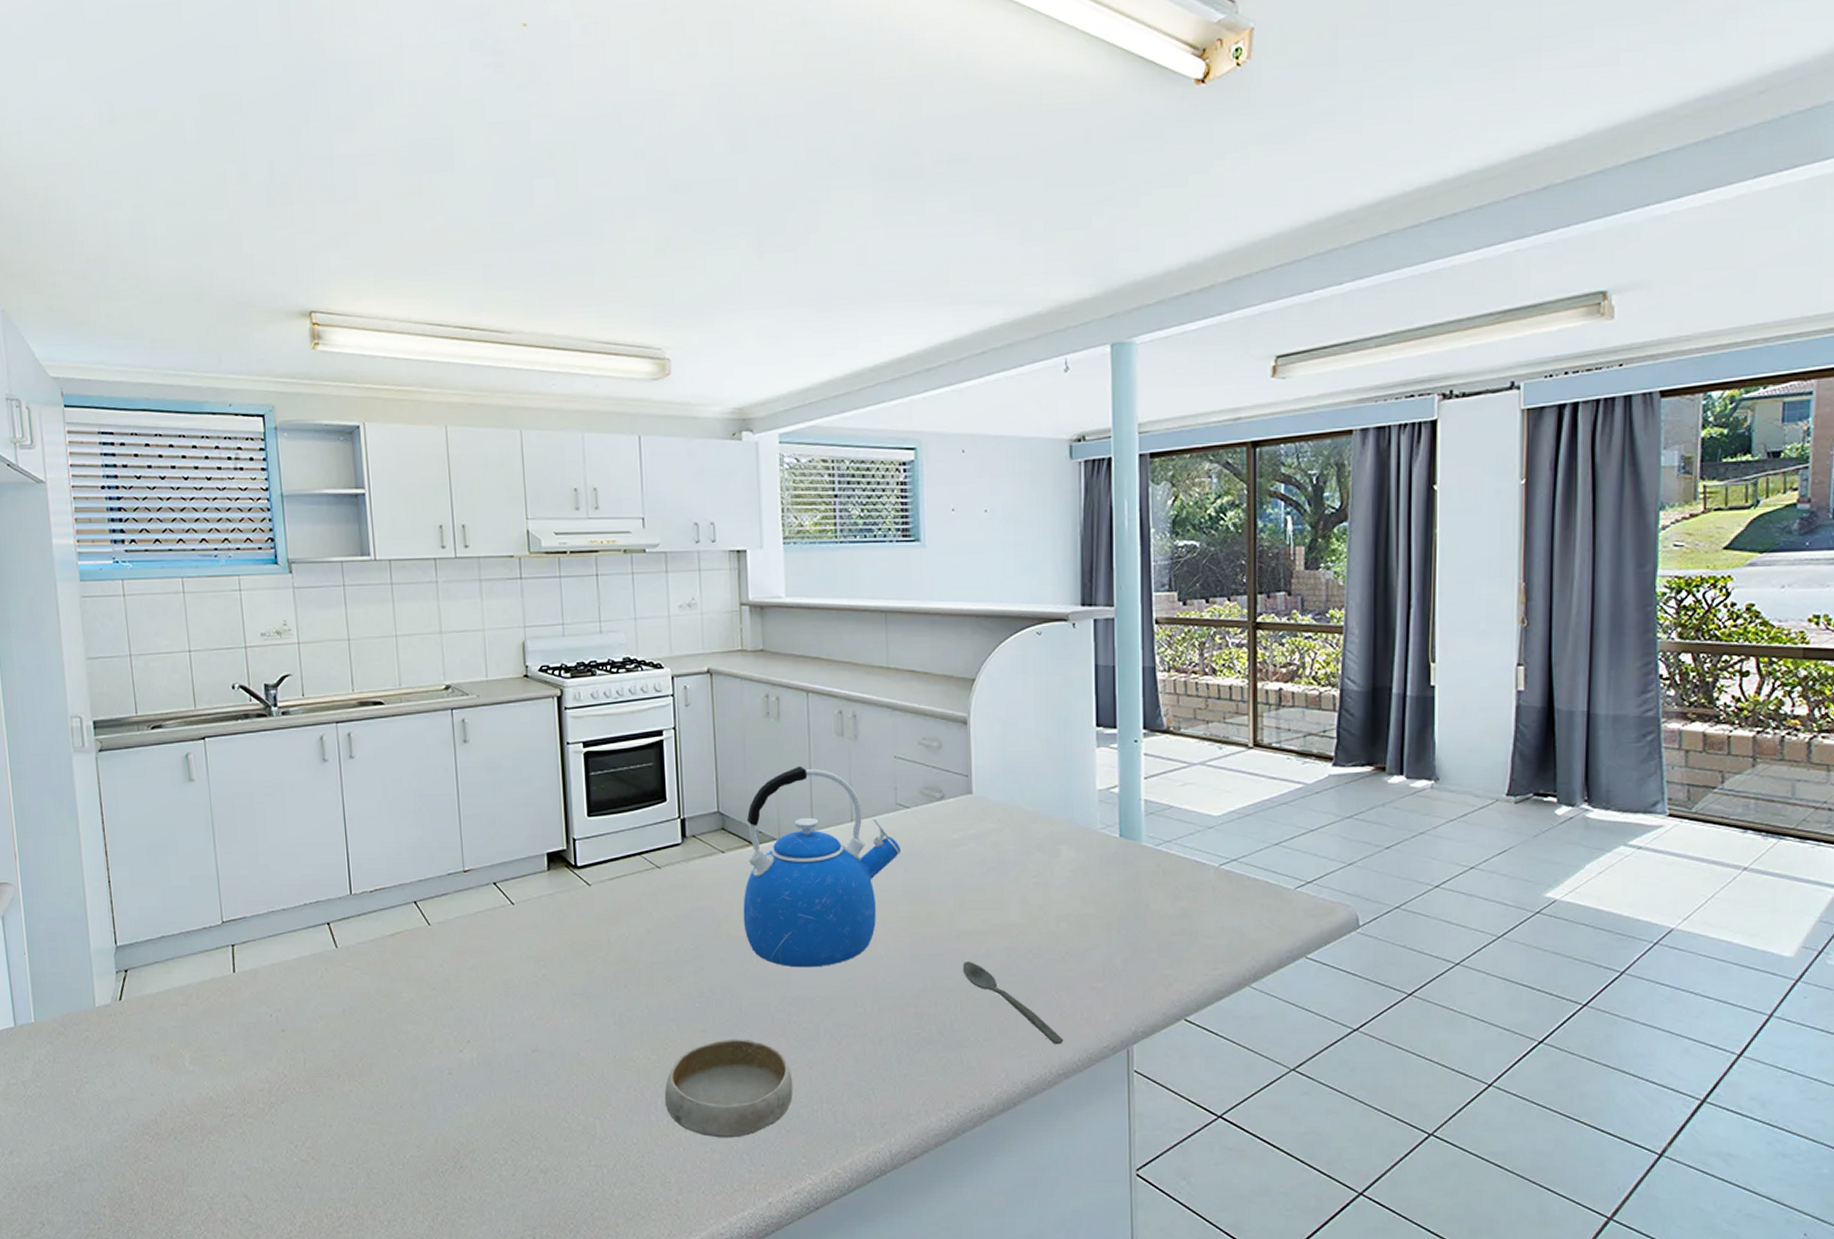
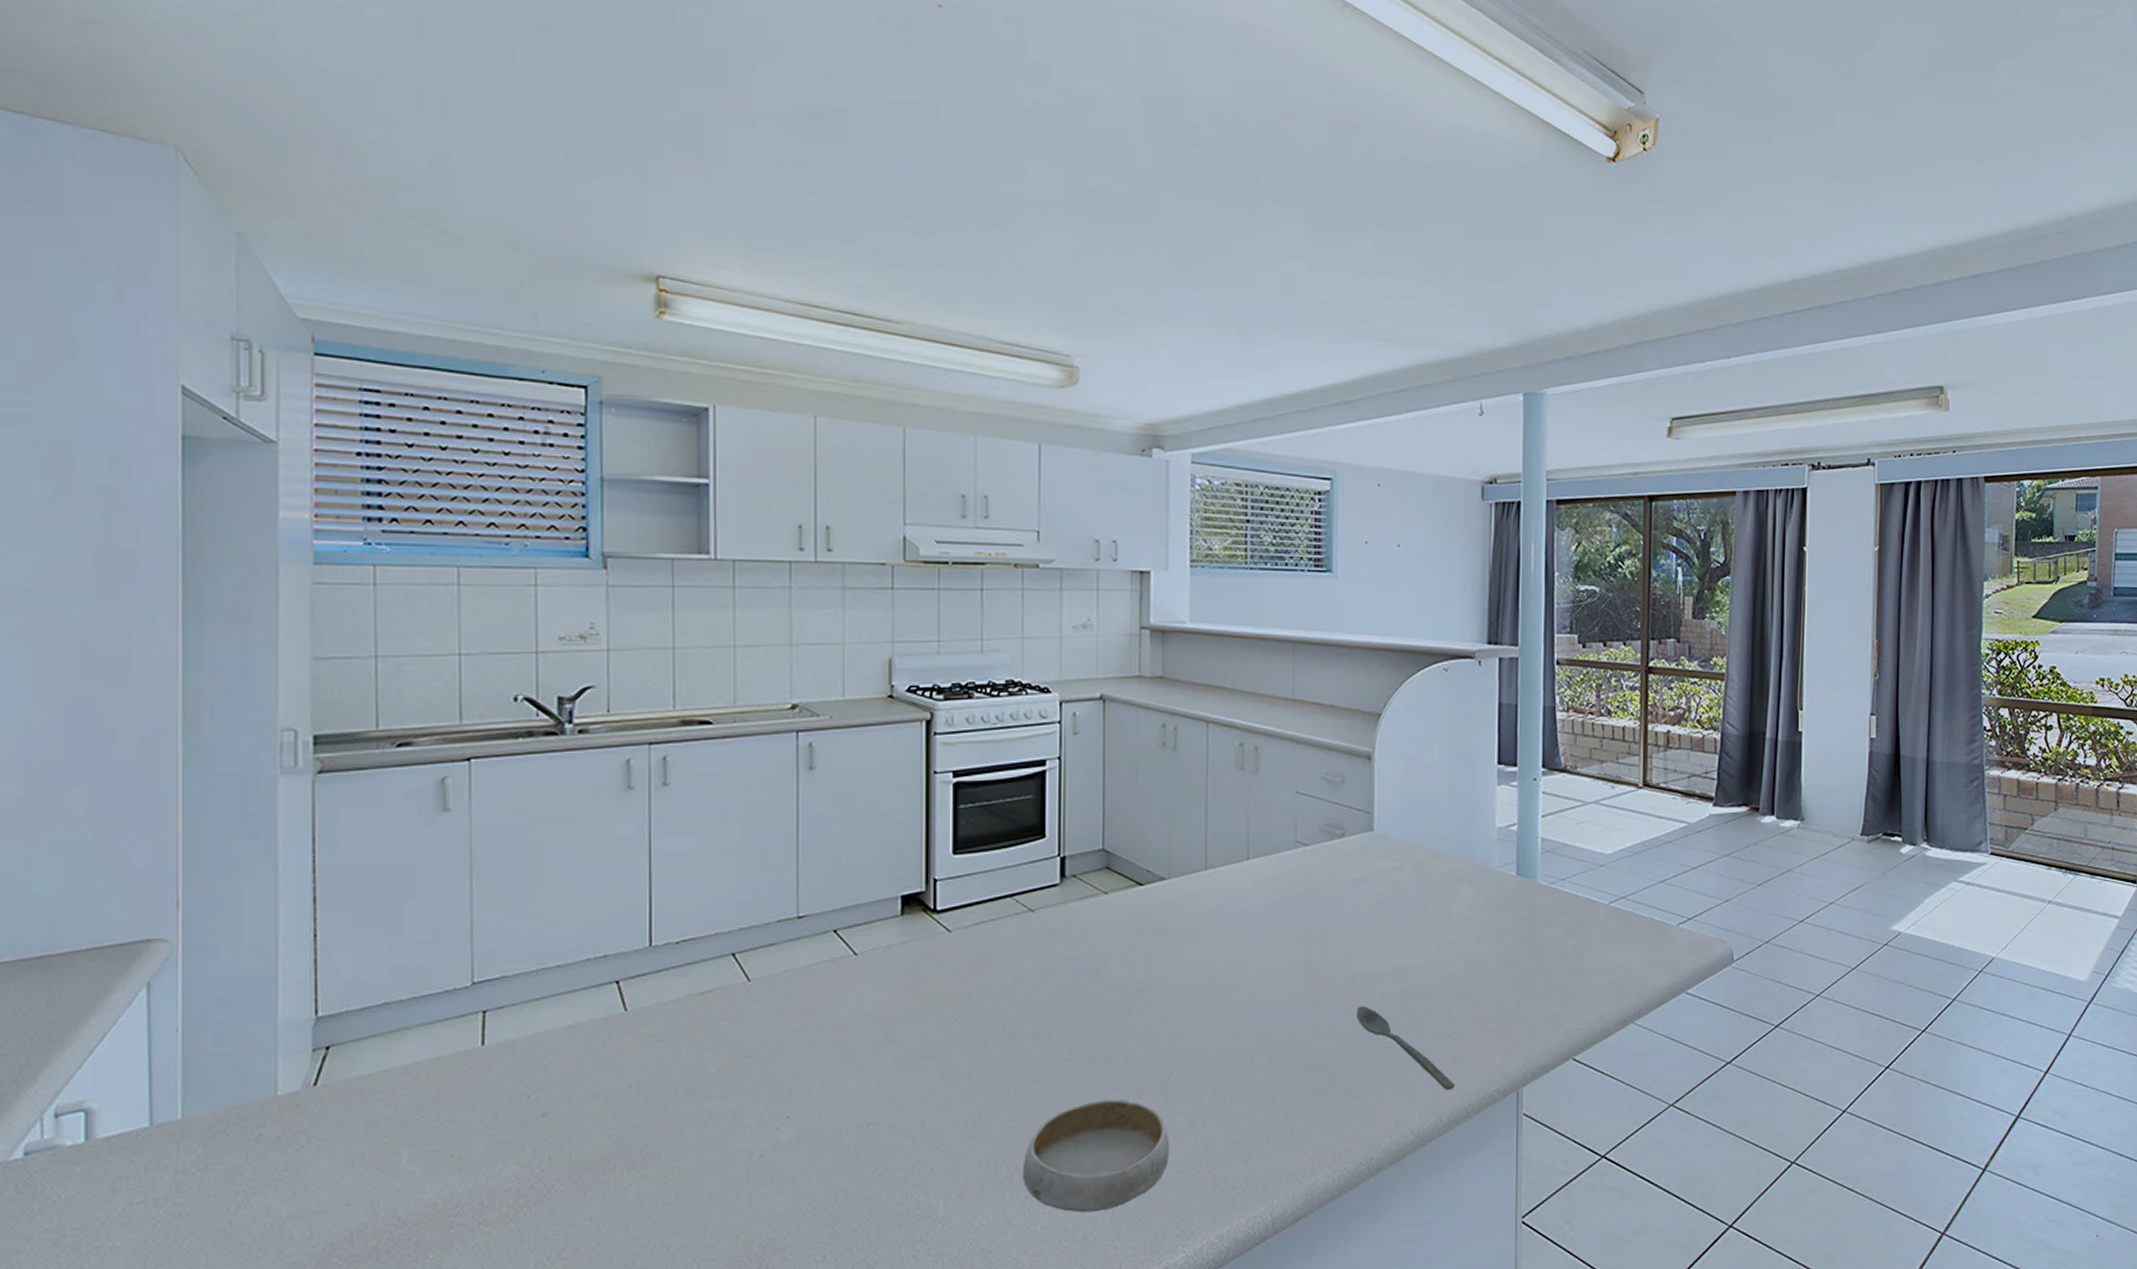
kettle: present [743,765,902,968] -> none [1124,800,1299,1018]

